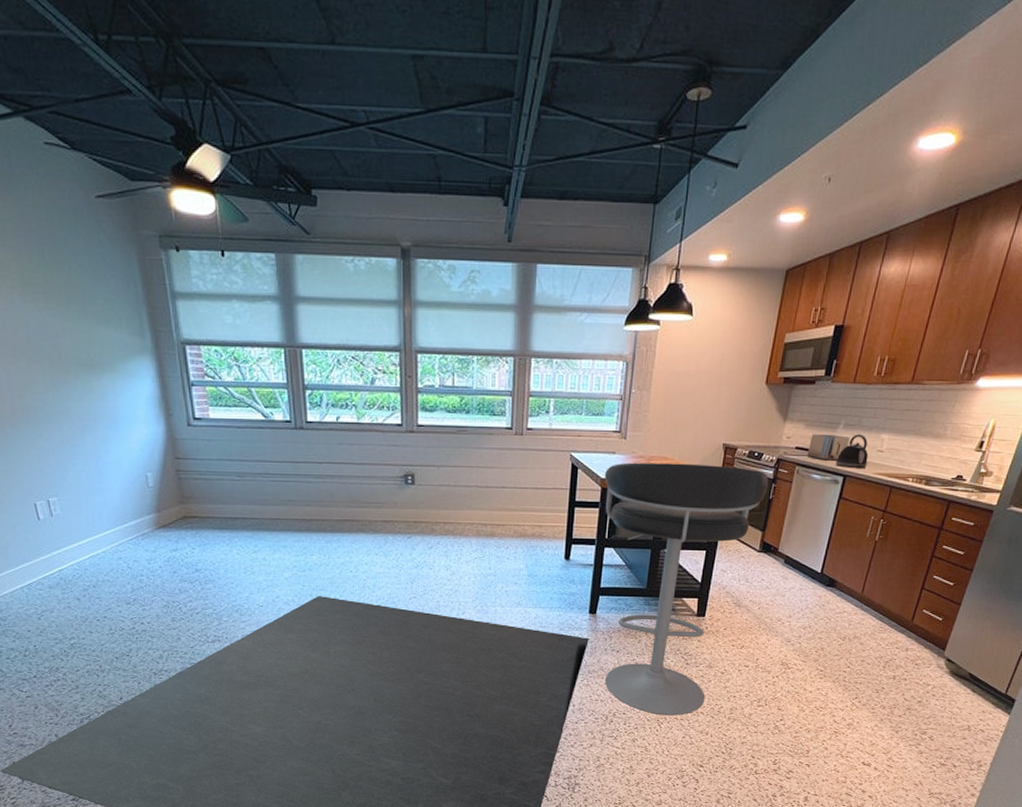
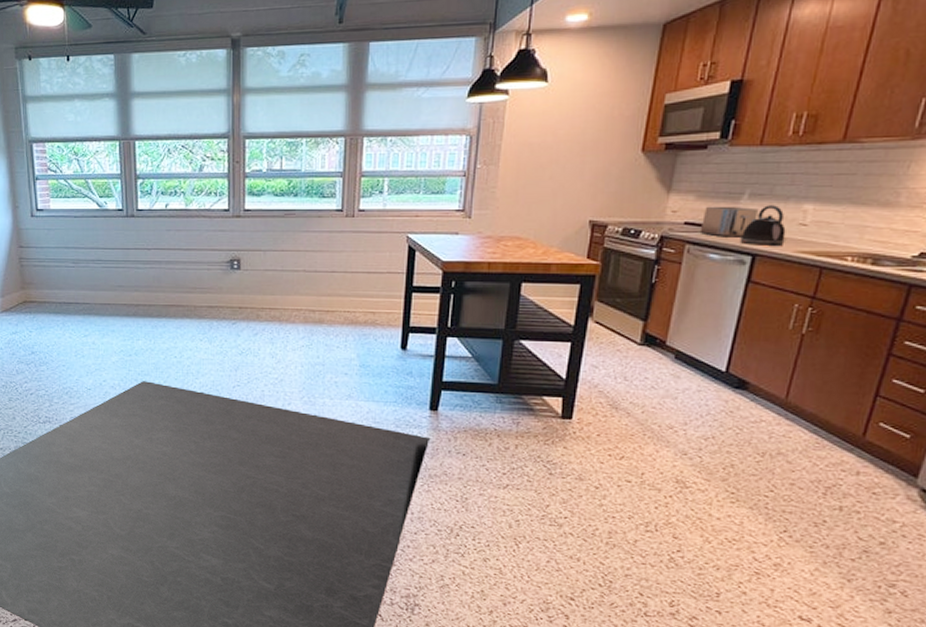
bar stool: present [604,462,769,716] -> none [445,243,650,535]

